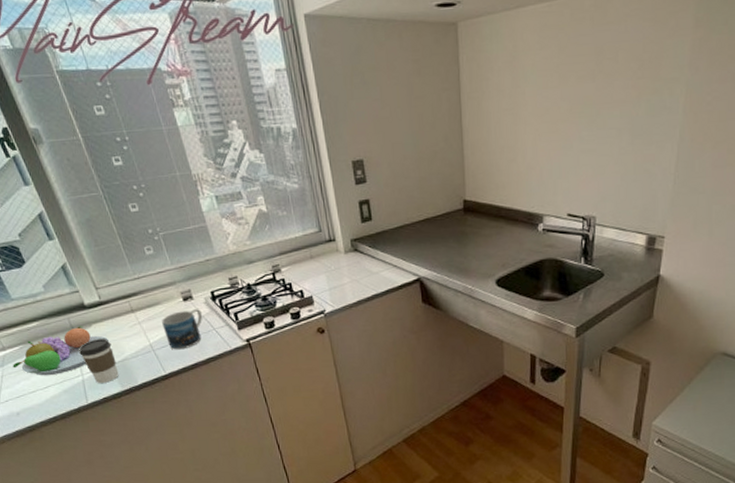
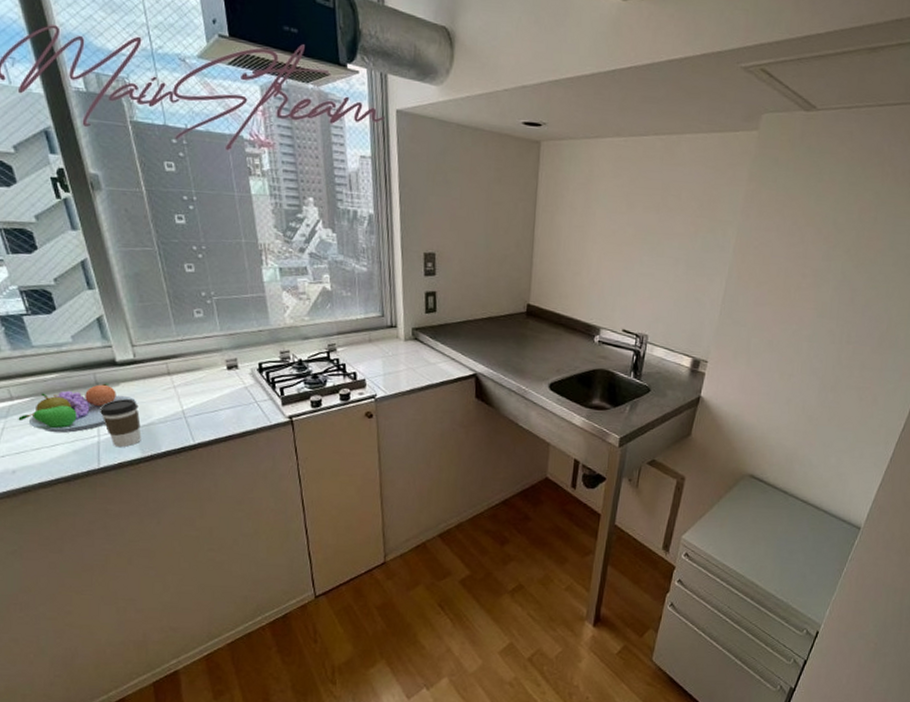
mug: present [162,308,202,350] -> none [200,378,245,420]

